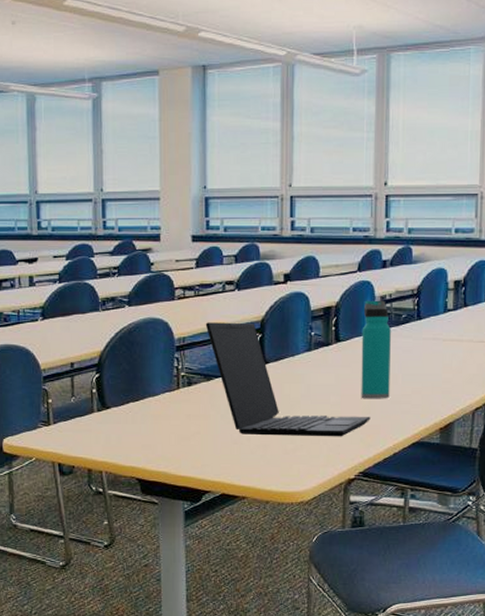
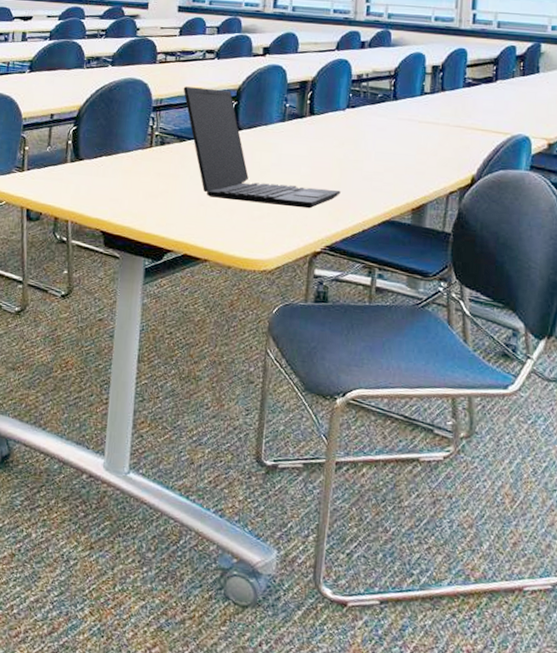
water bottle: present [361,300,391,399] -> none [332,77,366,175]

